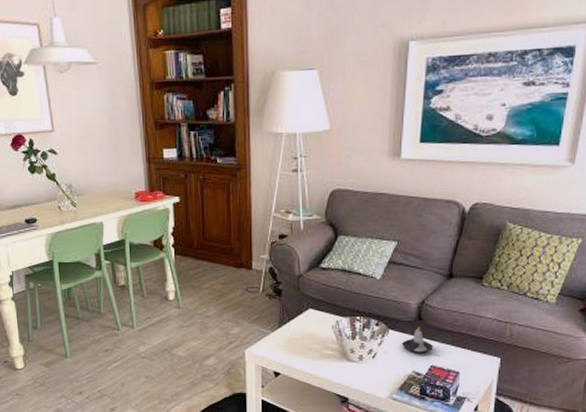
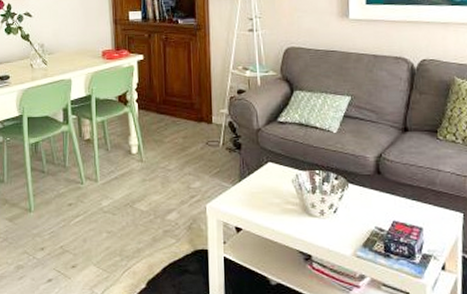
candle: present [401,326,434,354] -> none [362,180,394,209]

